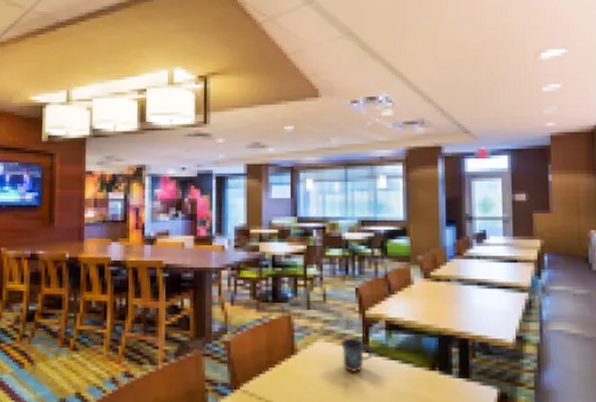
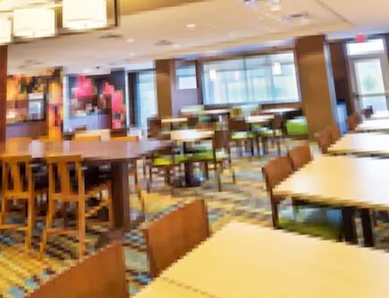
mug: present [341,338,374,373] -> none [252,216,284,251]

